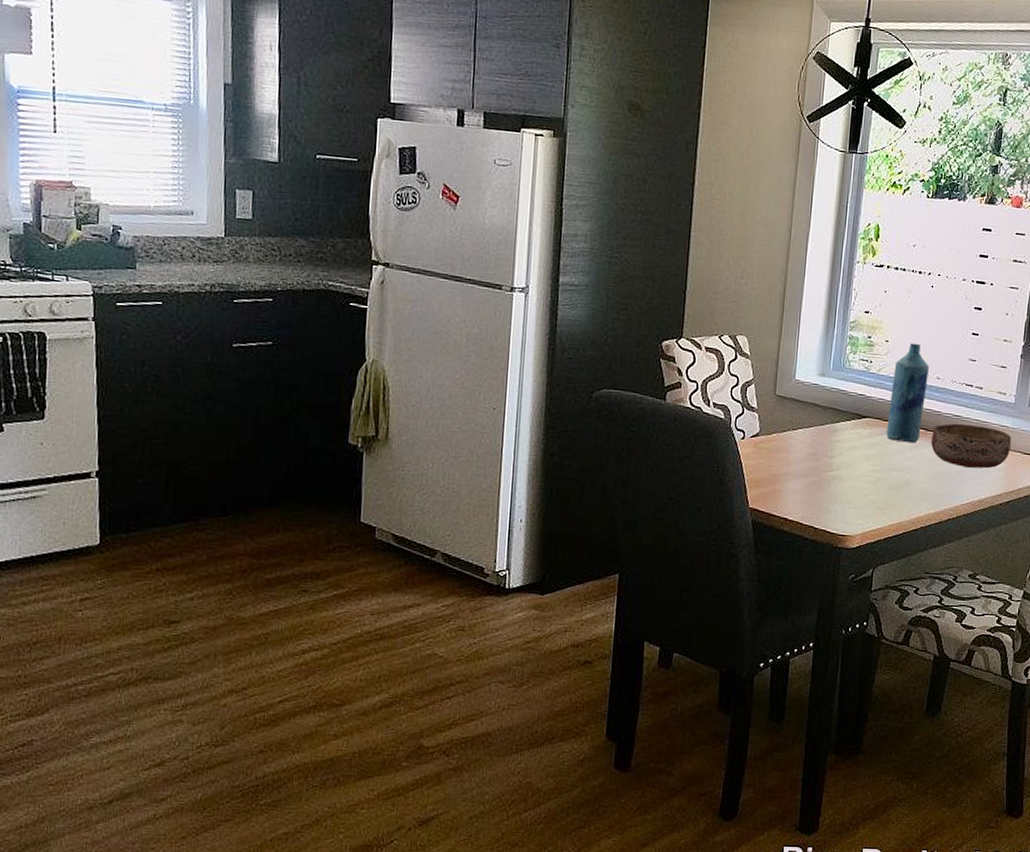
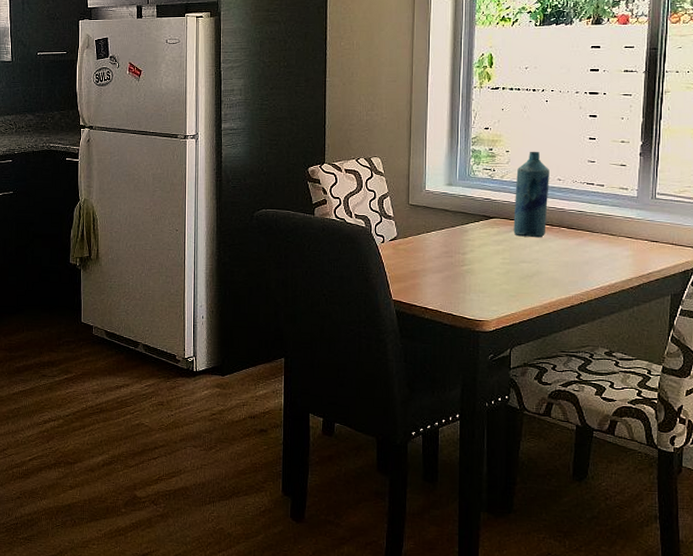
bowl: present [931,423,1011,469] -> none [557,218,637,257]

